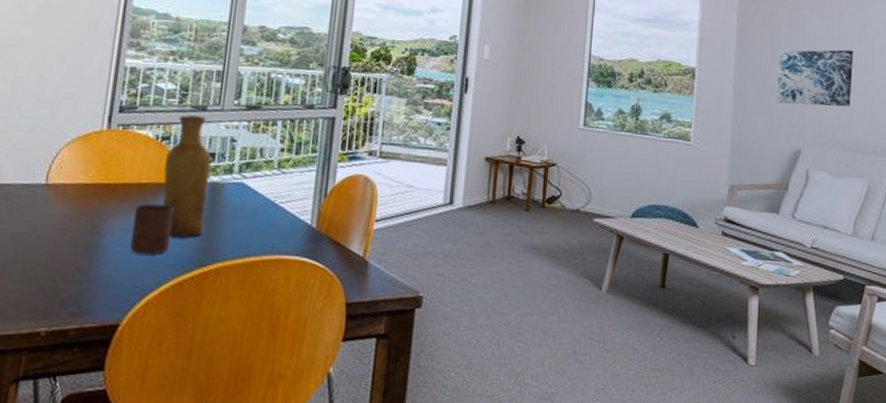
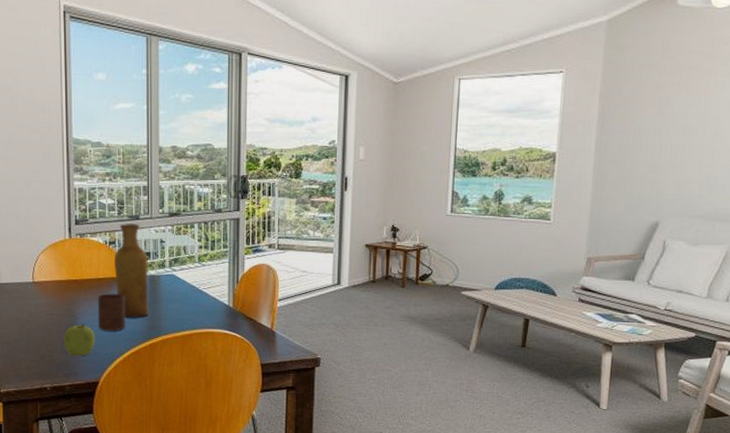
fruit: none [76,243,124,288] -> present [63,324,95,356]
wall art: present [777,49,854,107] -> none [636,122,720,180]

